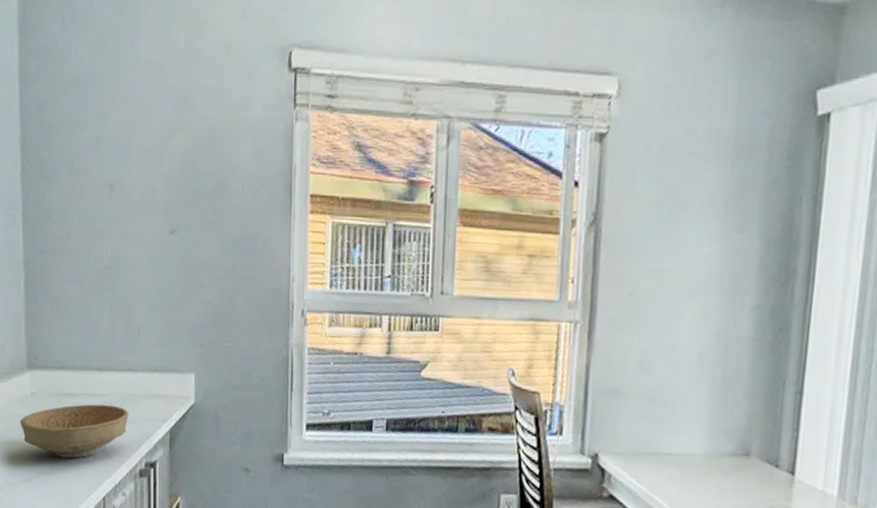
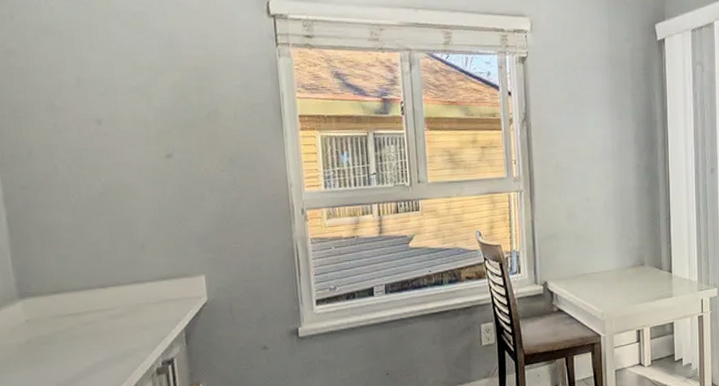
bowl: present [19,404,129,459] -> none [14,316,140,375]

